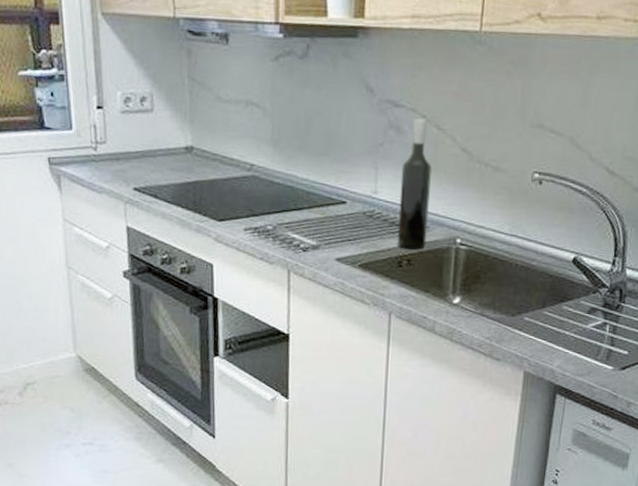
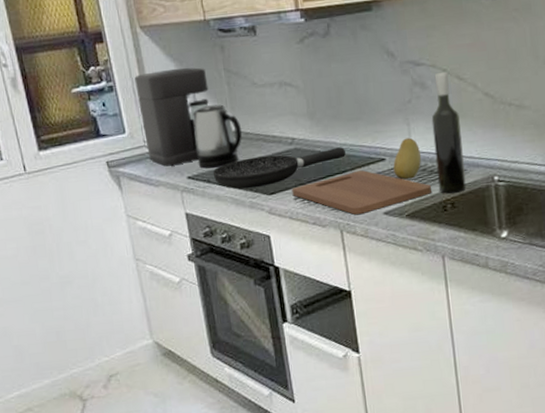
coffee maker: none [89,66,184,174] -> present [134,67,225,166]
kettle: none [147,113,199,183] -> present [192,104,243,168]
frying pan: none [161,178,306,211] -> present [212,147,346,189]
cutting board: none [243,210,389,256] -> present [291,170,431,215]
fruit: none [353,183,385,228] -> present [393,137,422,180]

